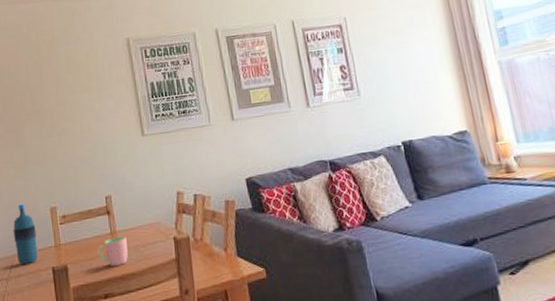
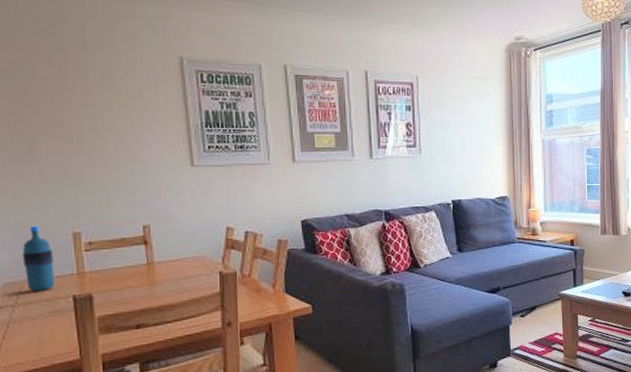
cup: present [98,236,128,266] -> none [131,267,166,297]

